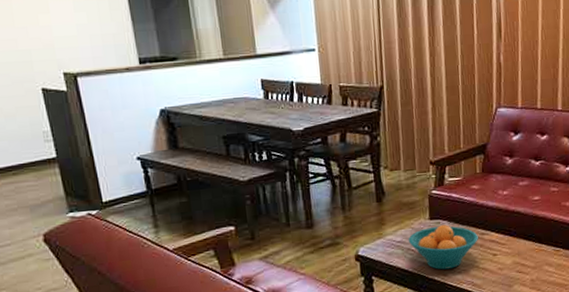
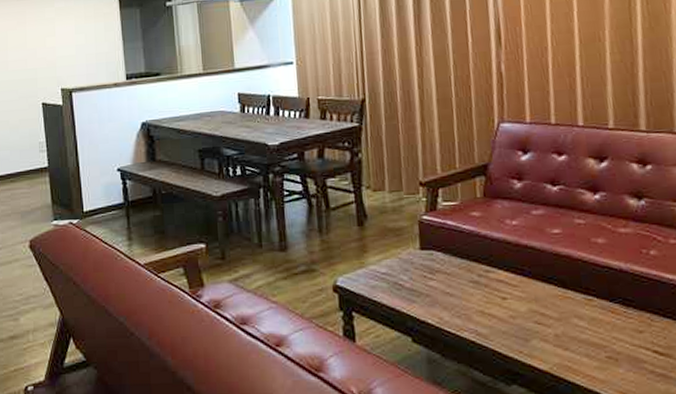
fruit bowl: present [408,225,478,270] -> none [394,257,482,312]

